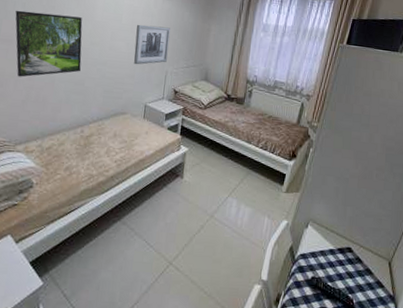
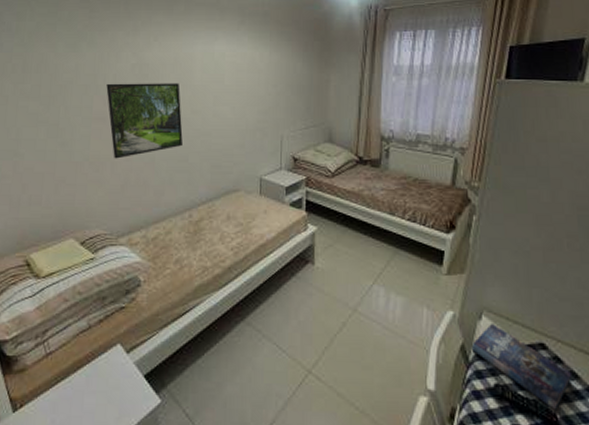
wall art: present [134,24,170,65] -> none [242,83,281,132]
book: none [297,231,368,297] -> present [471,322,573,410]

